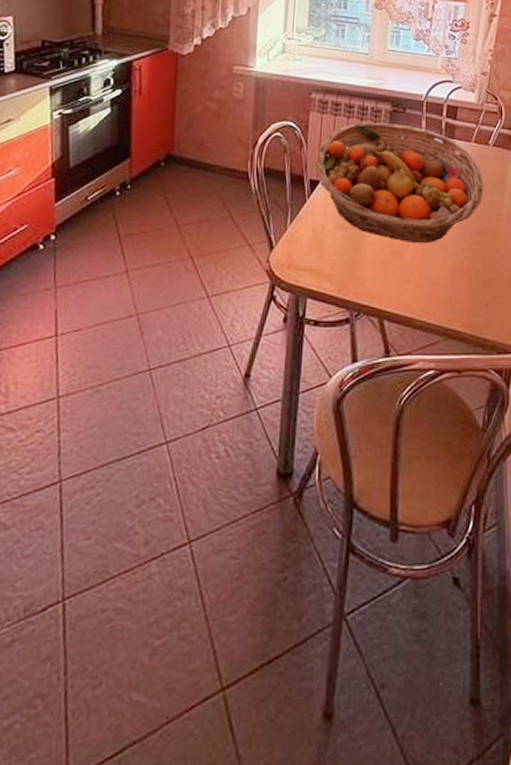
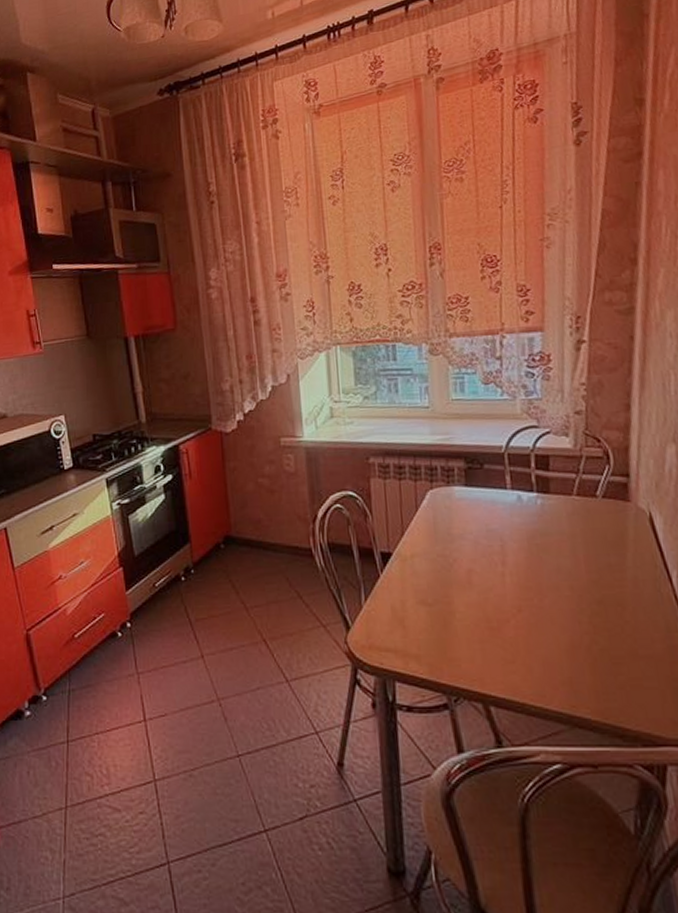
fruit basket: present [315,122,484,244] -> none [384,482,598,618]

